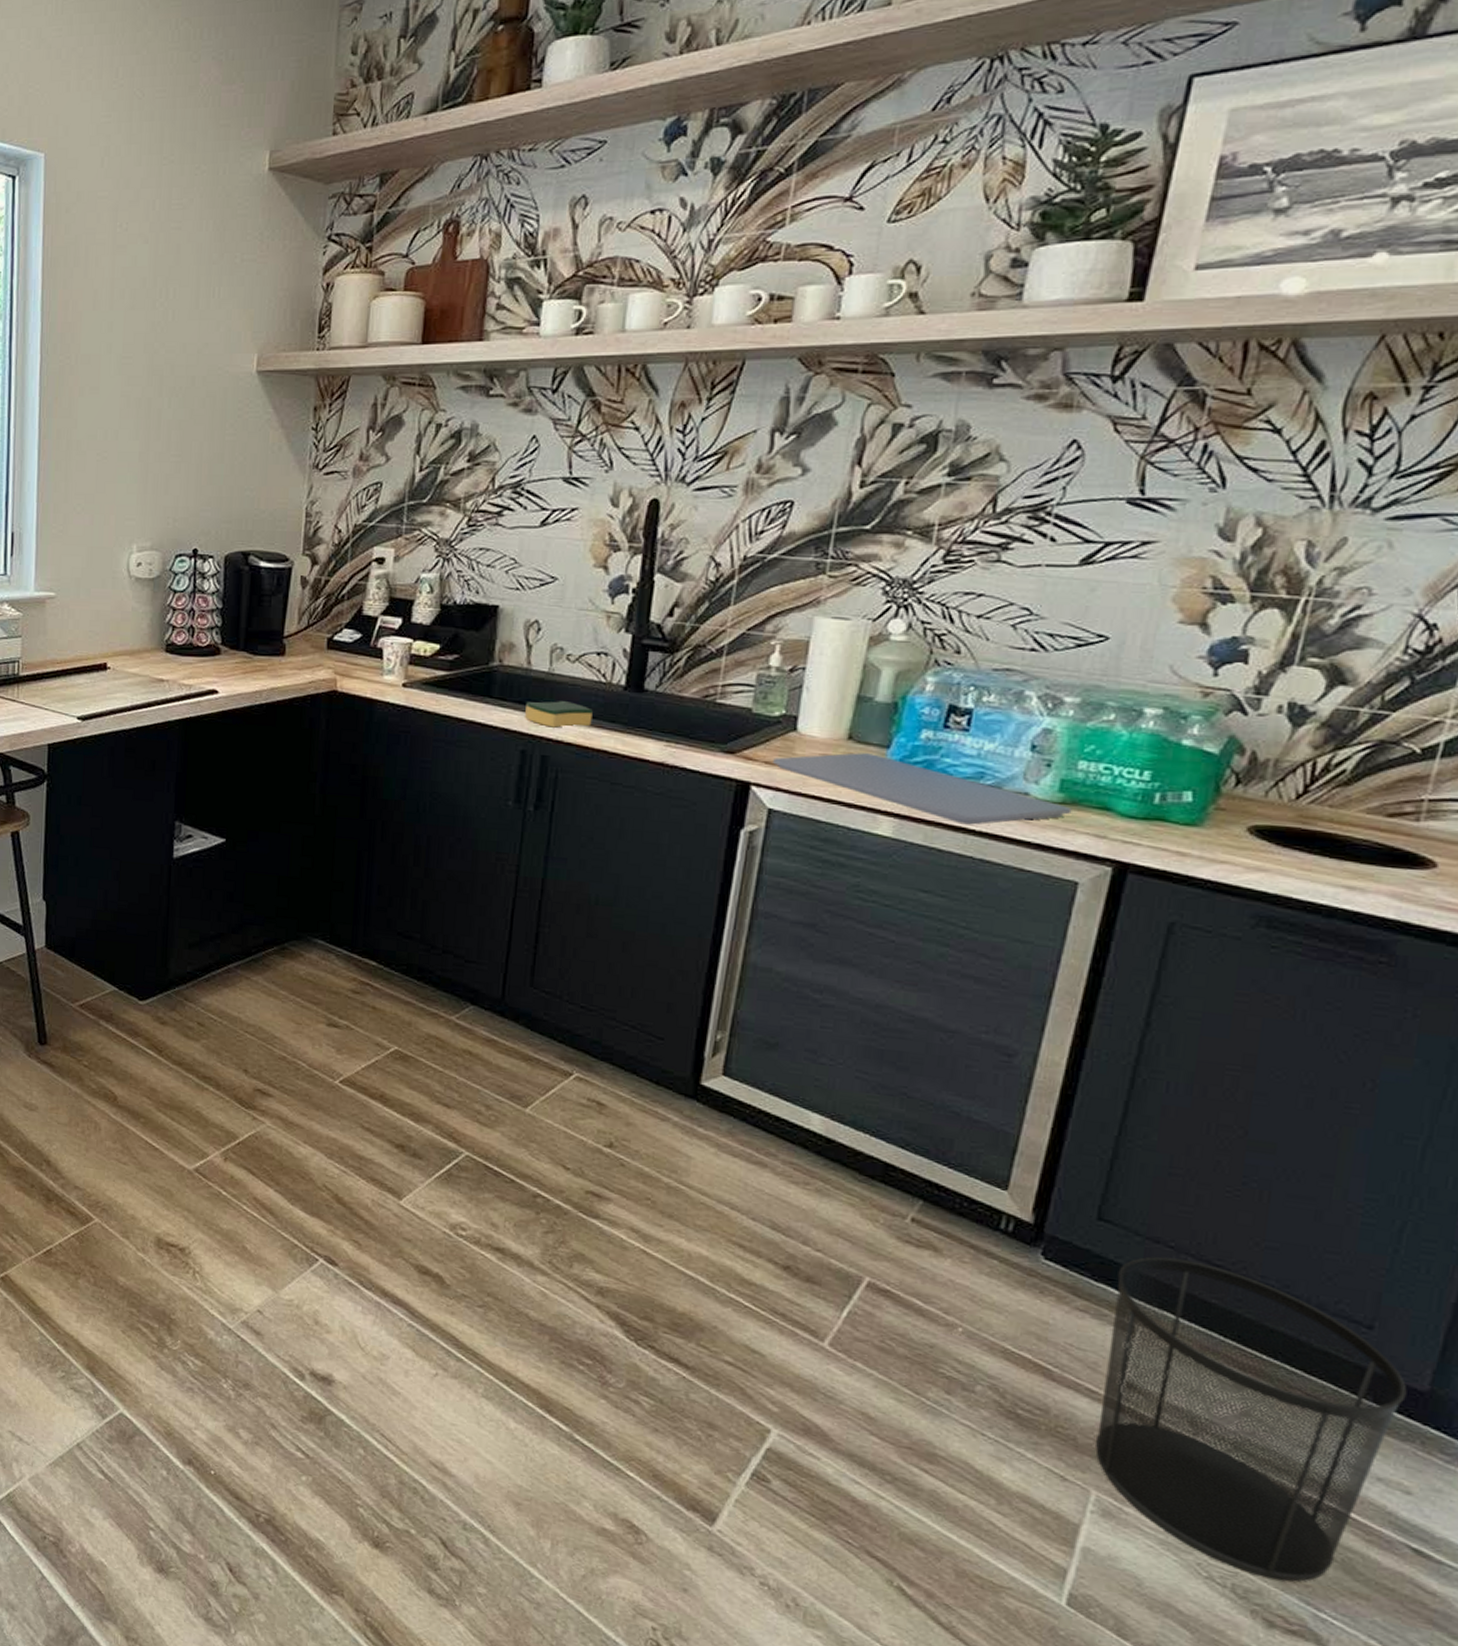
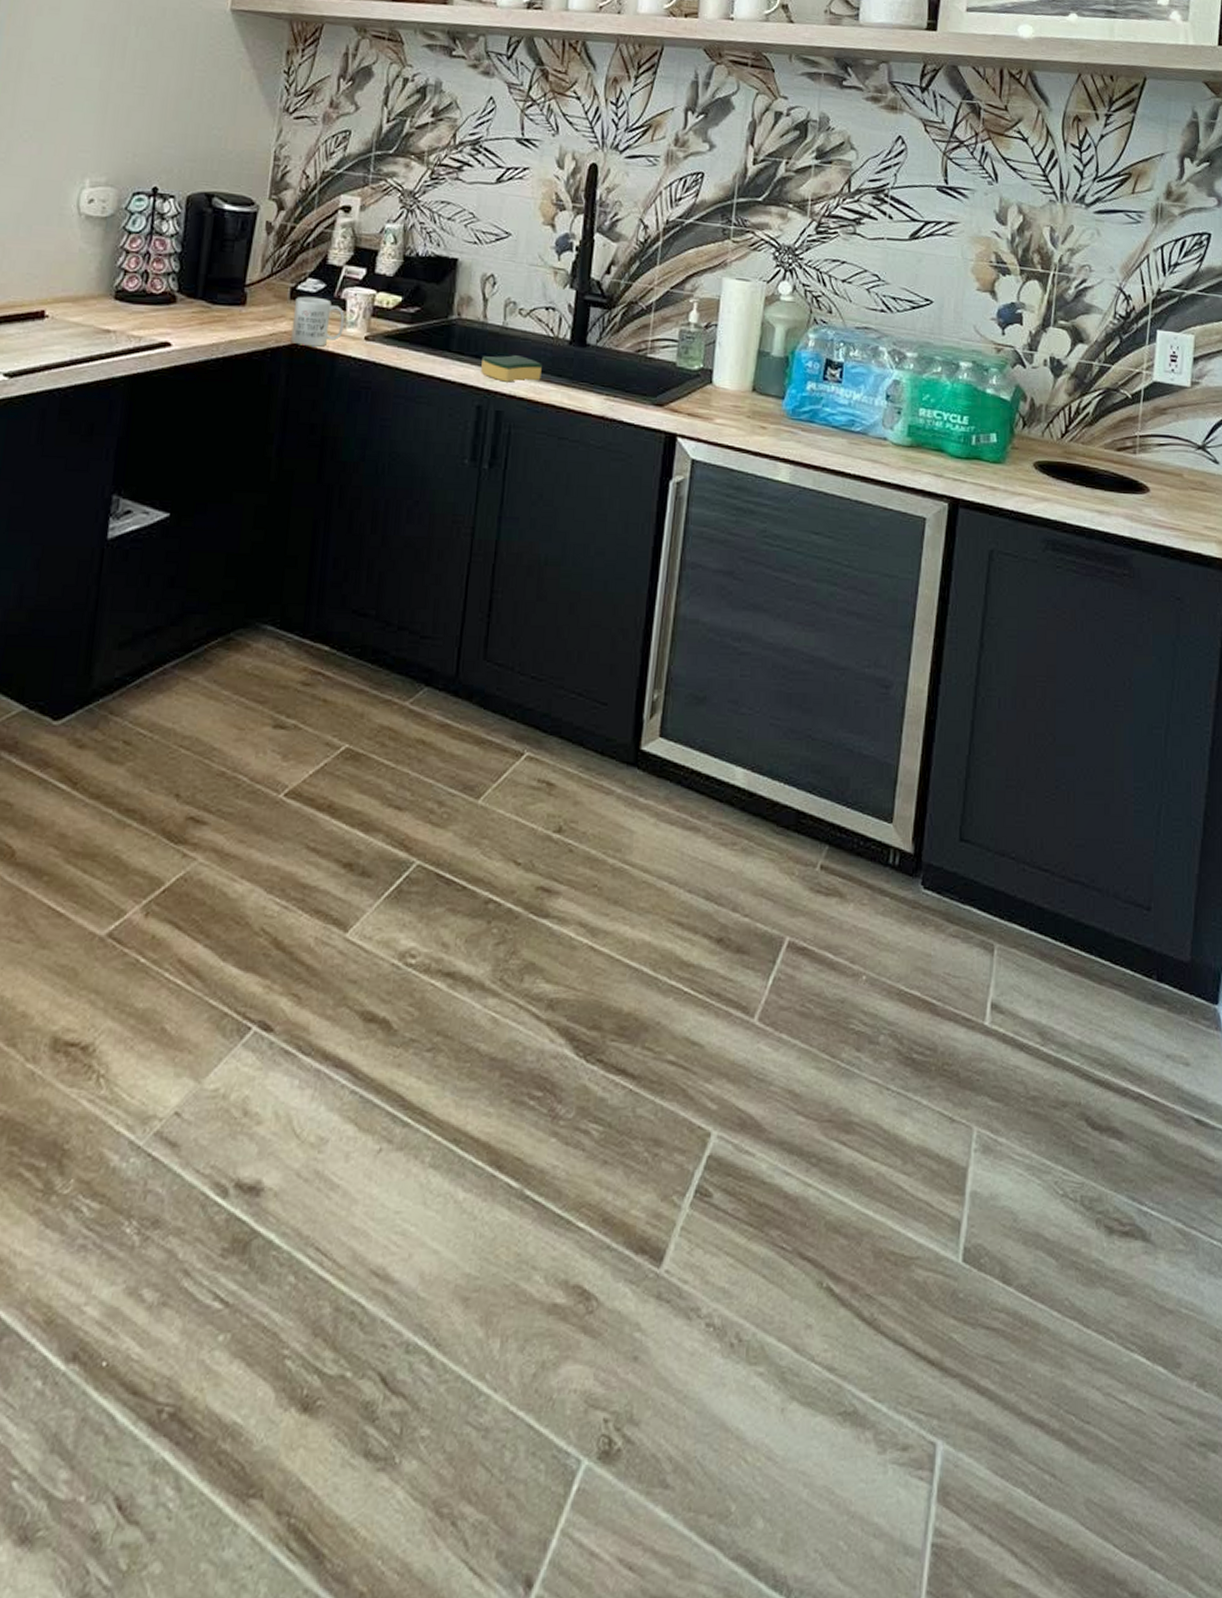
mug: none [329,646,382,693] -> present [290,296,345,347]
cutting board: present [773,752,1072,825] -> none [694,404,918,469]
waste bin: present [1095,1256,1407,1582] -> none [974,869,1177,1182]

